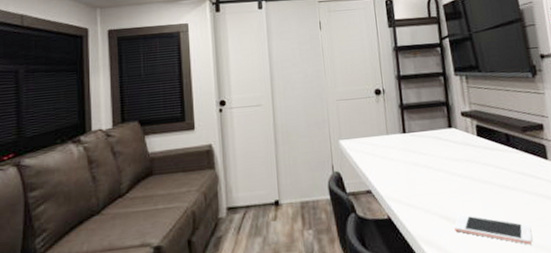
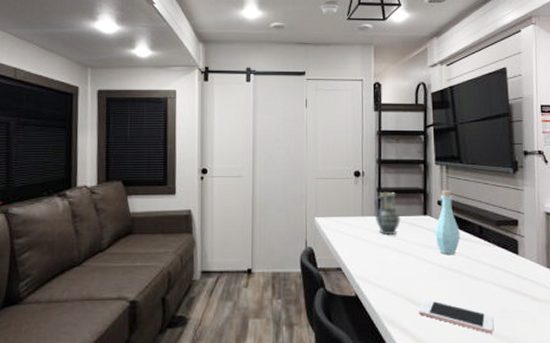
vase: none [397,107,427,152] -> present [374,191,401,234]
bottle: none [461,100,488,166] -> present [435,190,460,254]

